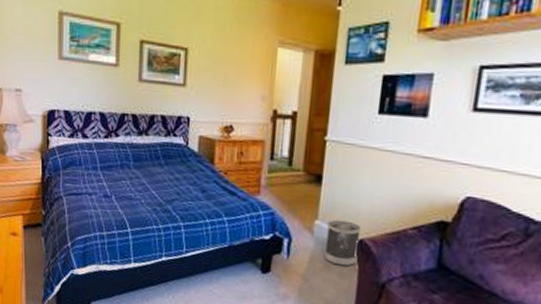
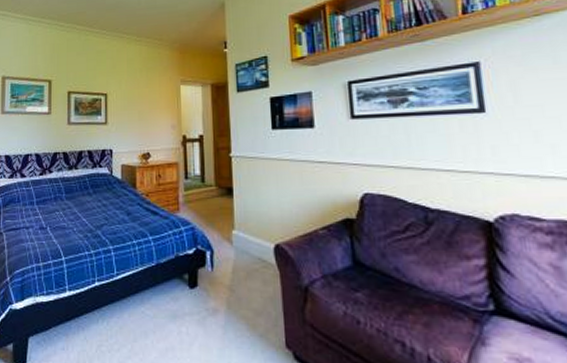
wastebasket: present [324,219,361,267] -> none [244,227,277,273]

